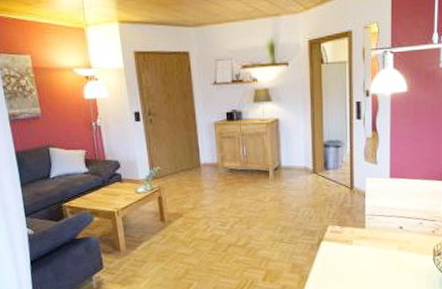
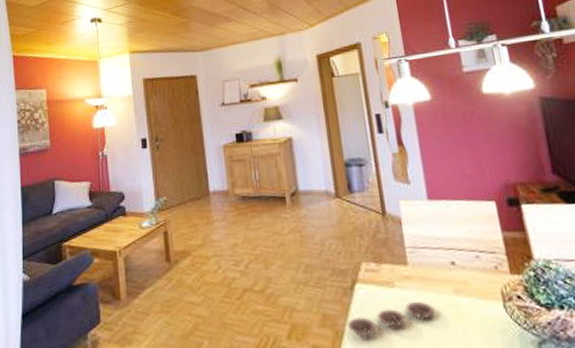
plate: none [312,255,380,280] -> present [348,301,435,337]

